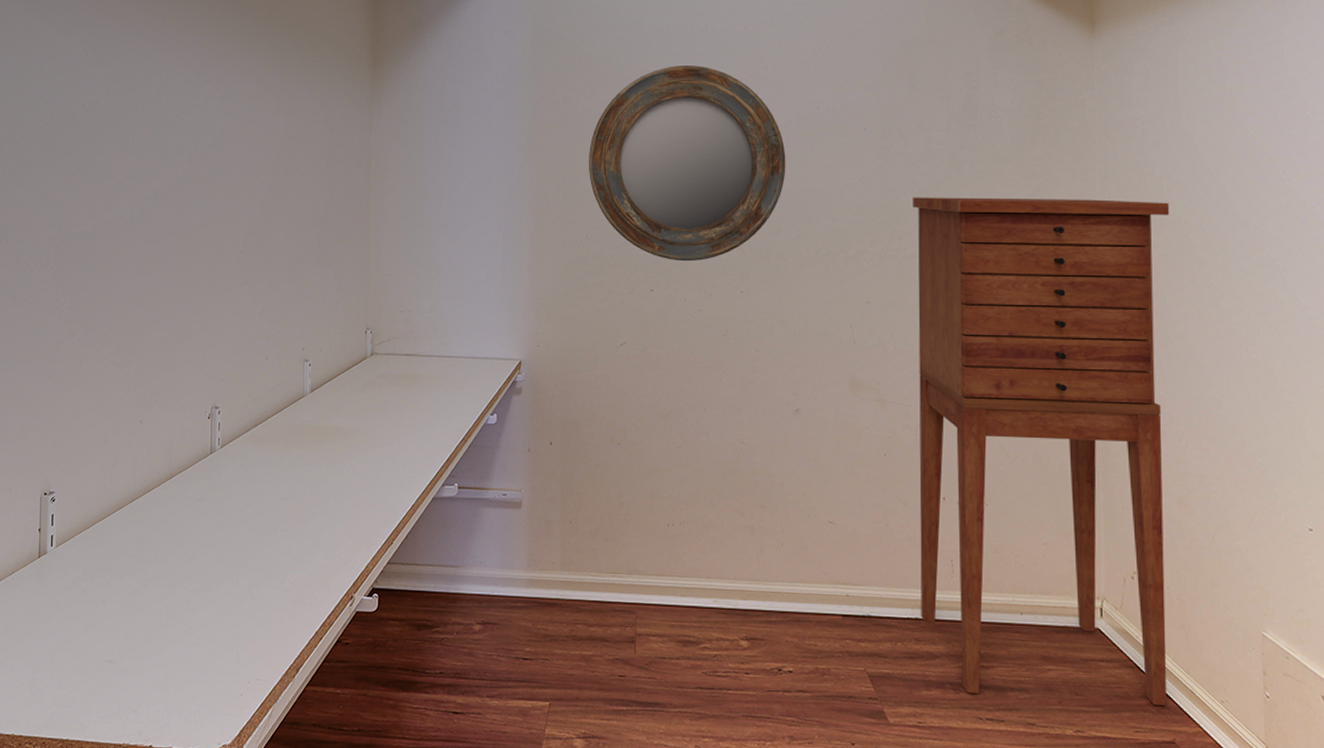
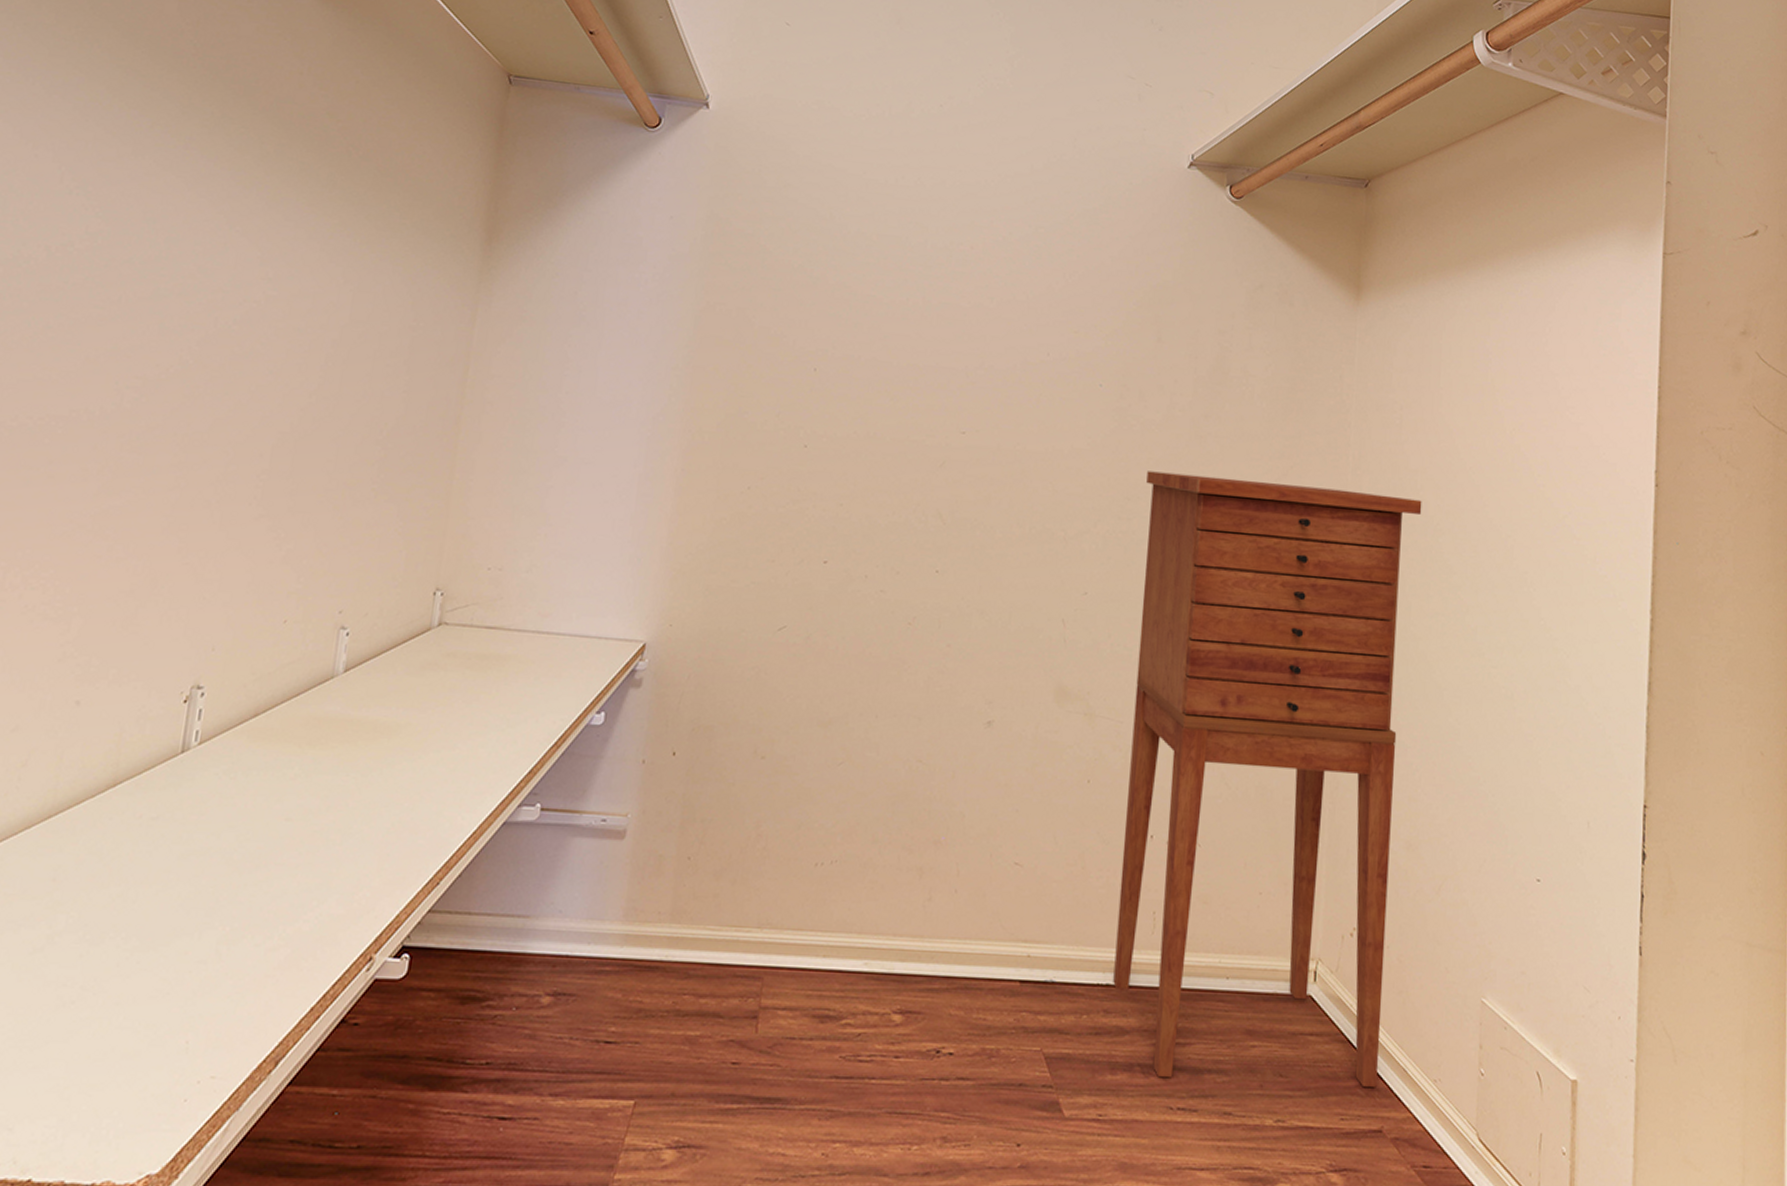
home mirror: present [589,66,786,262] -> none [760,284,1006,530]

